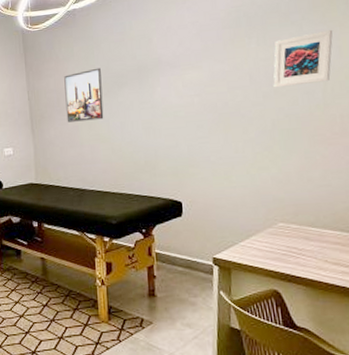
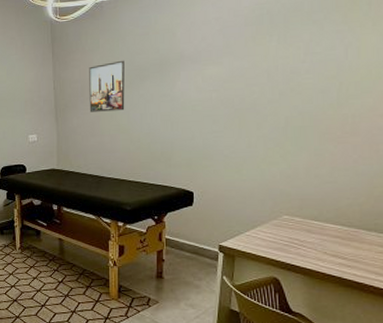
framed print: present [273,29,333,88] -> none [290,30,354,86]

